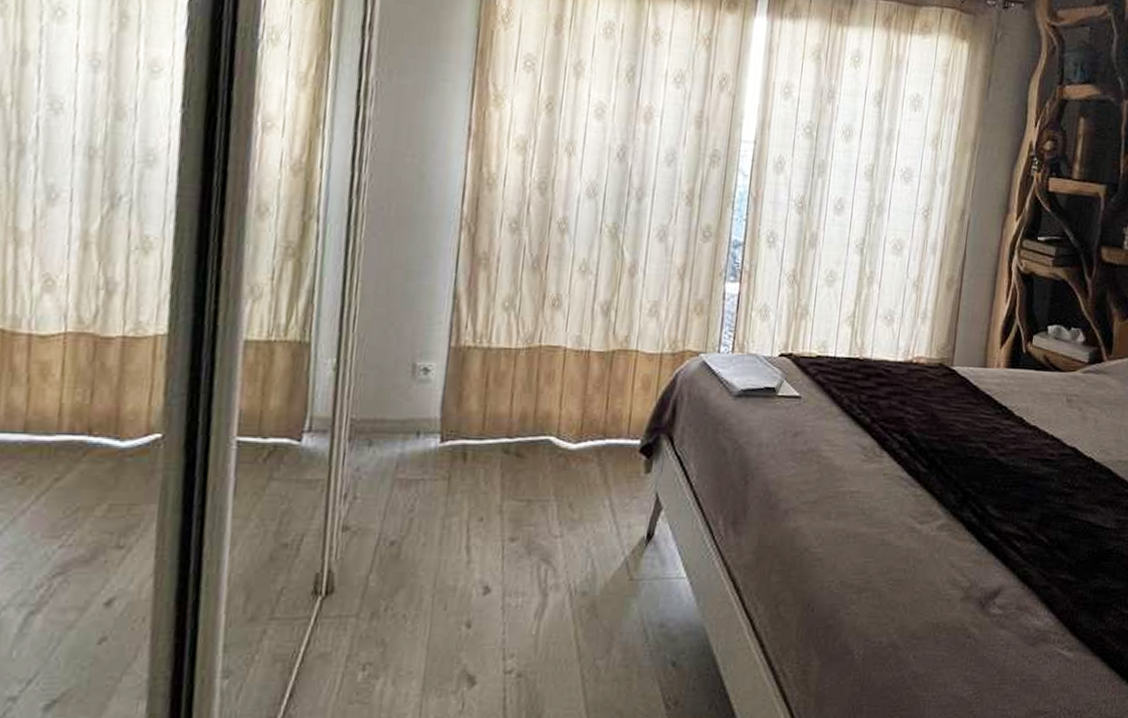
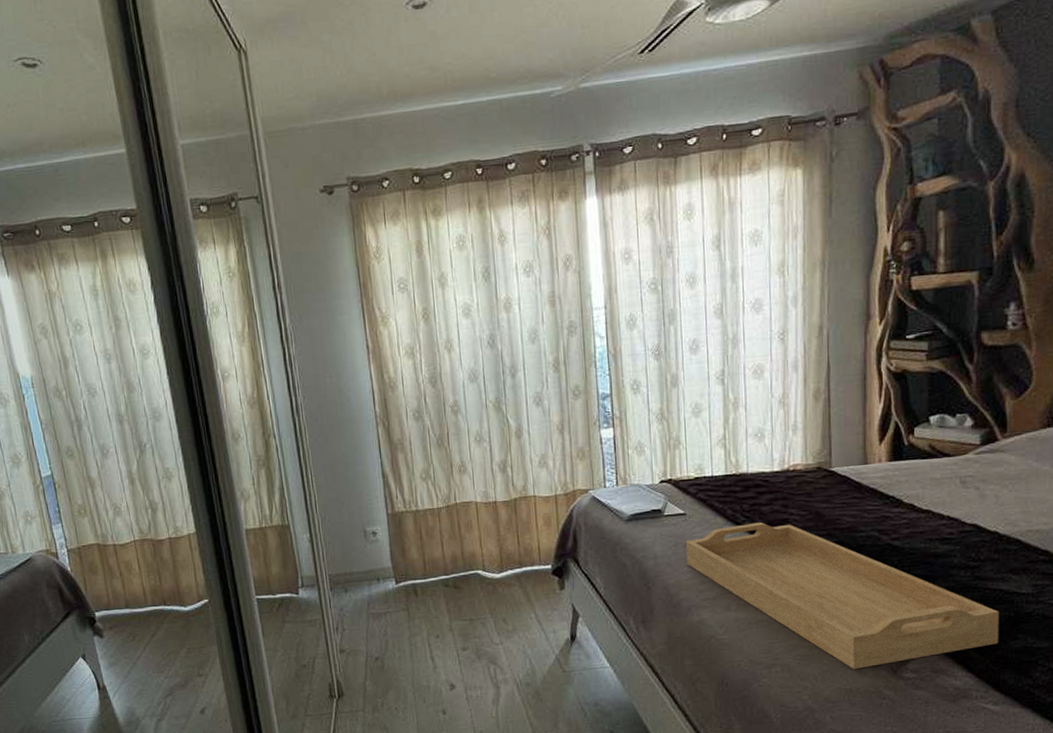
serving tray: none [792,417,1084,600] -> present [685,522,999,669]

